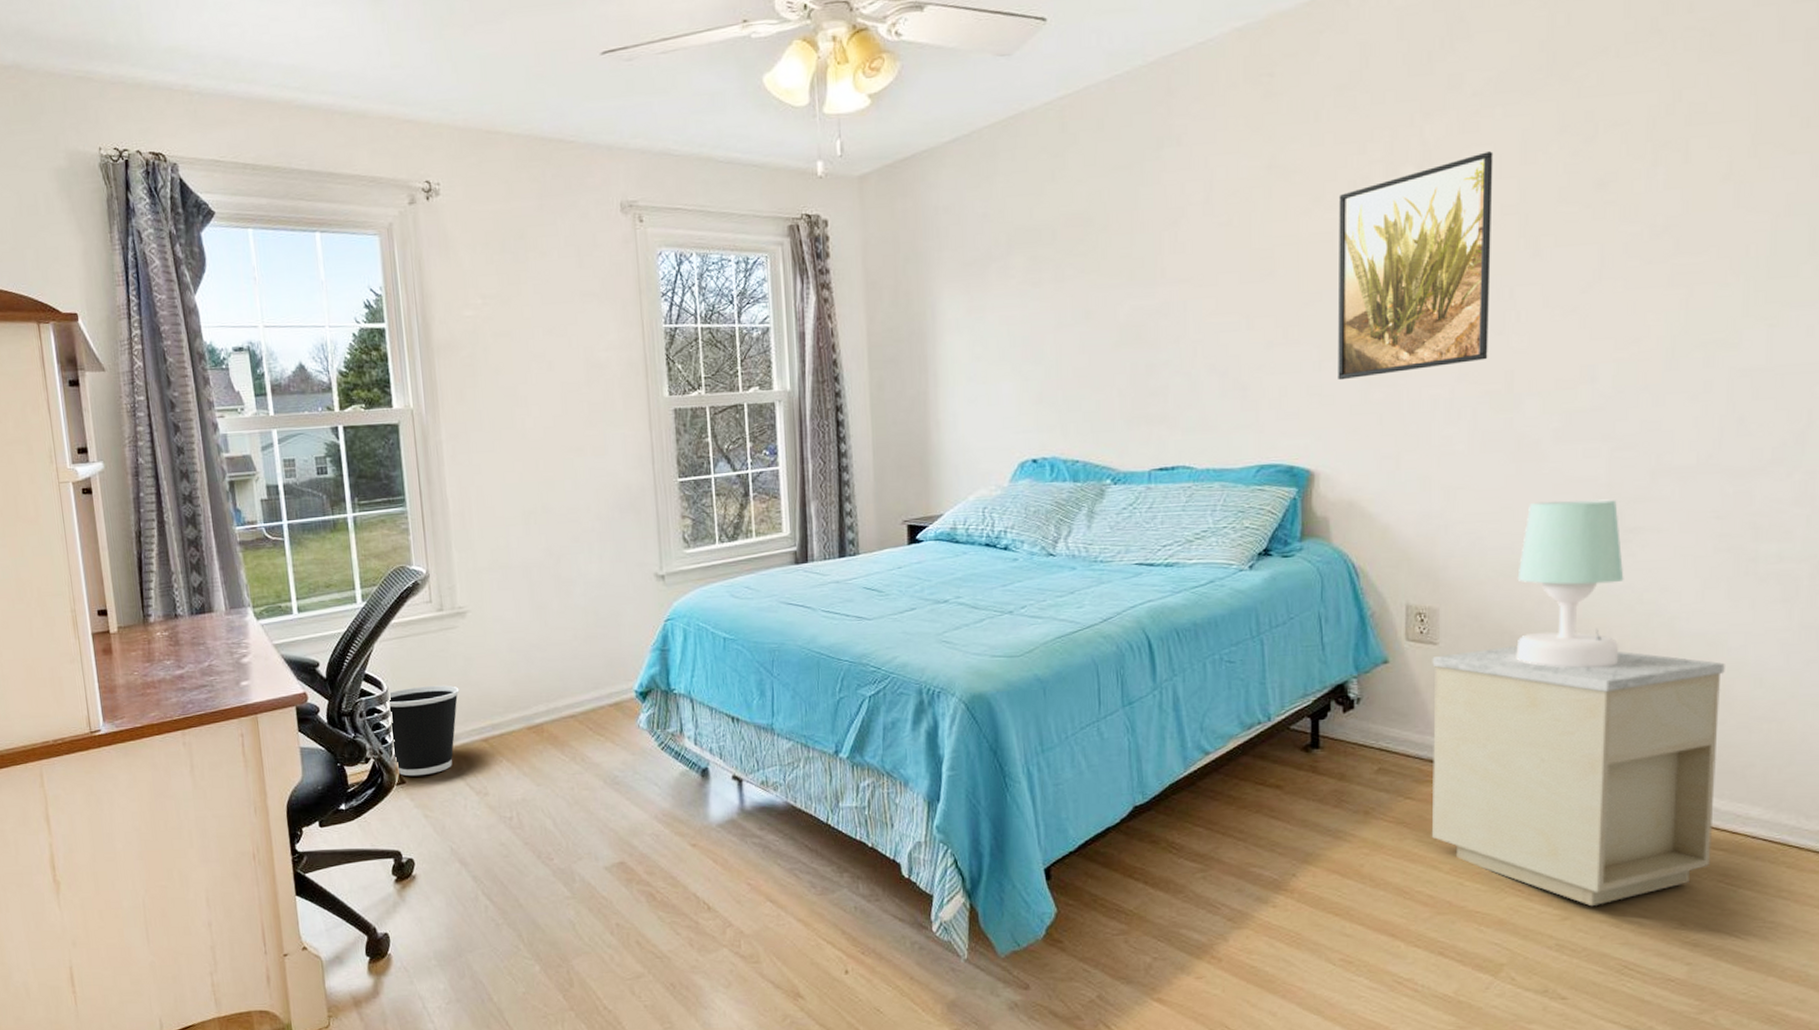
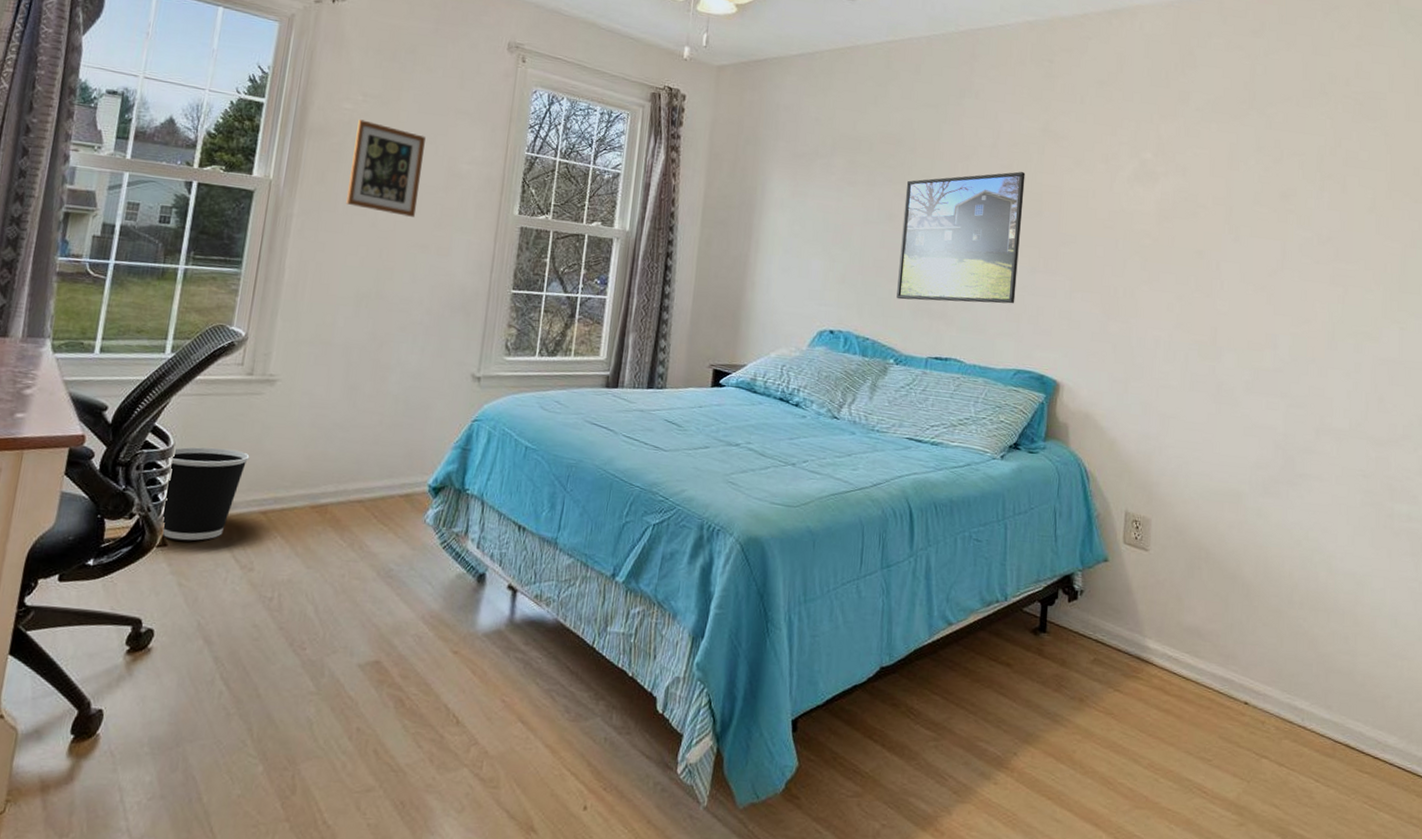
picture frame: none [483,325,564,421] -> present [346,119,426,217]
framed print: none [1102,226,1251,410] -> present [896,171,1026,304]
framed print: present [1337,151,1493,381] -> none [1084,154,1209,315]
nightstand: present [1431,646,1725,907] -> none [1134,560,1369,816]
table lamp: present [1517,499,1624,668] -> none [1211,439,1295,592]

